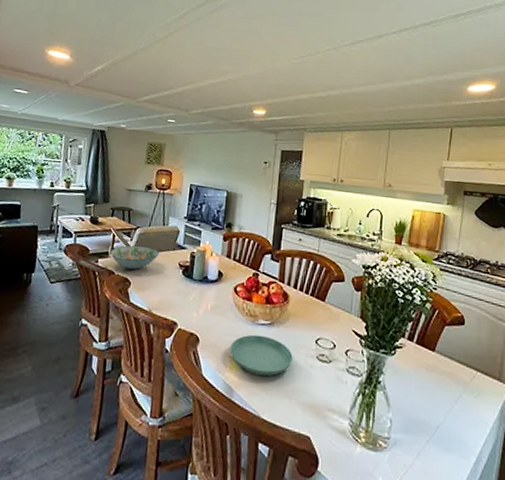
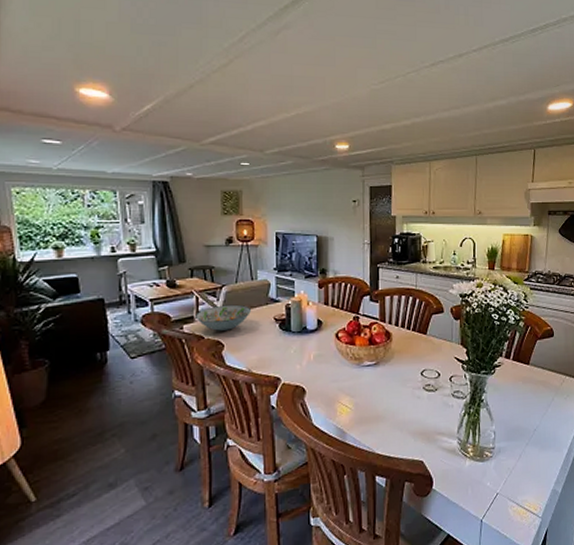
saucer: present [230,334,293,376] -> none [338,376,401,415]

